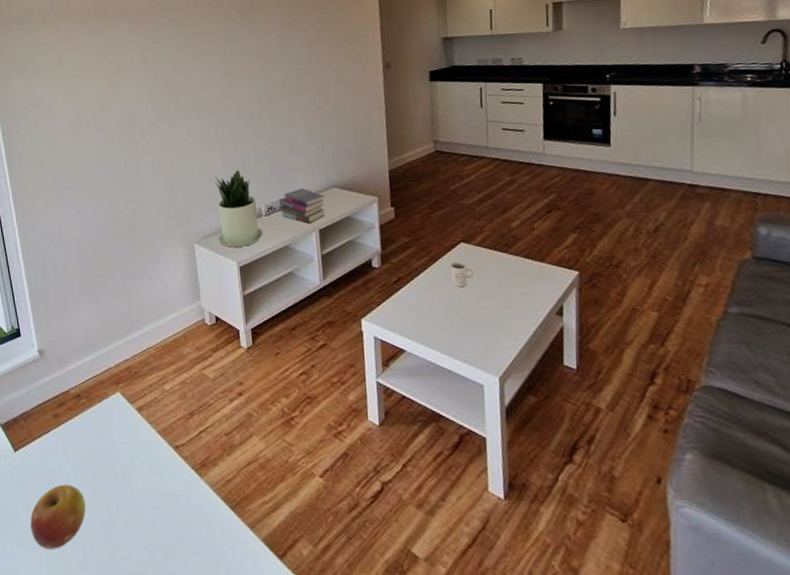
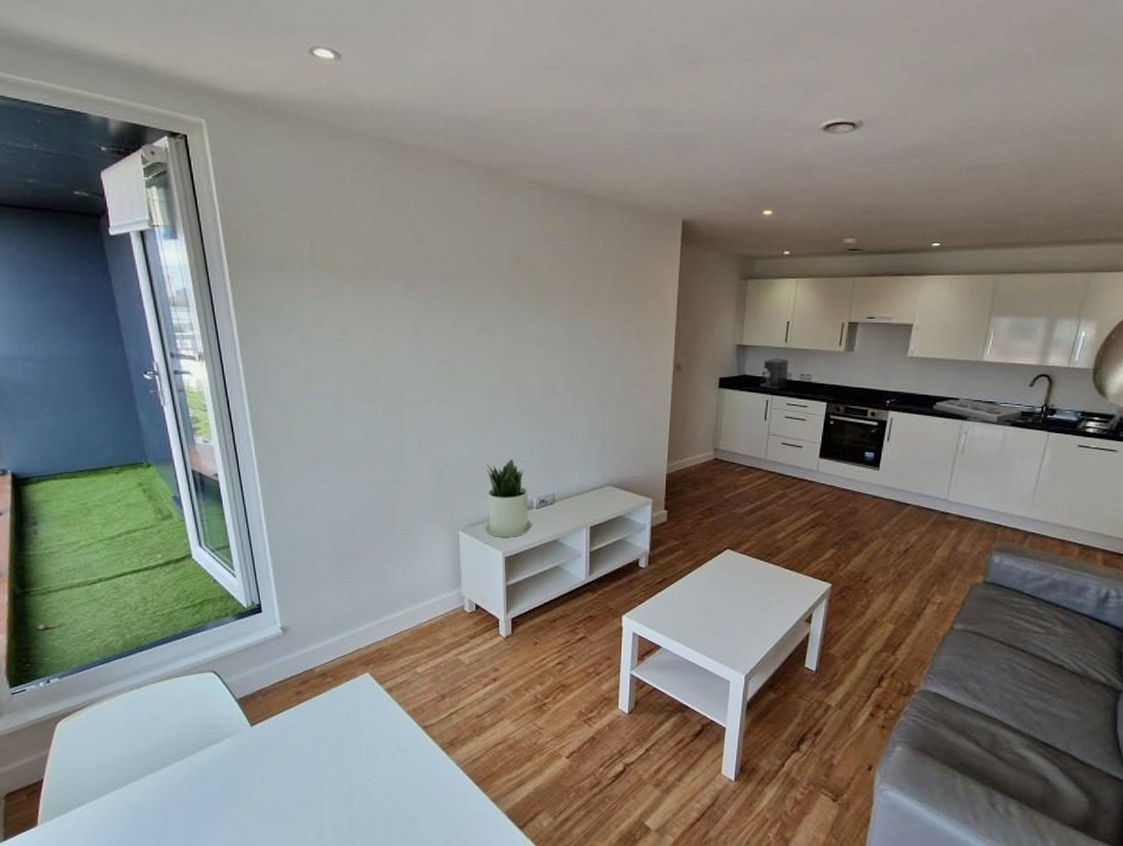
fruit: present [30,484,86,549] -> none [266,758,326,819]
books: present [279,188,325,224] -> none [552,484,600,519]
mug: present [450,262,474,288] -> none [713,568,735,592]
coffee maker: none [471,45,499,78] -> present [760,358,788,390]
dish rack: none [657,63,760,87] -> present [932,397,1023,424]

